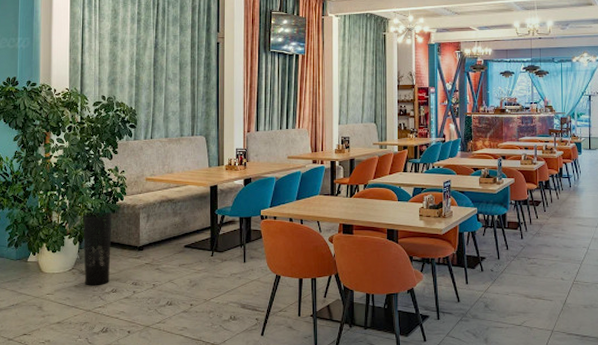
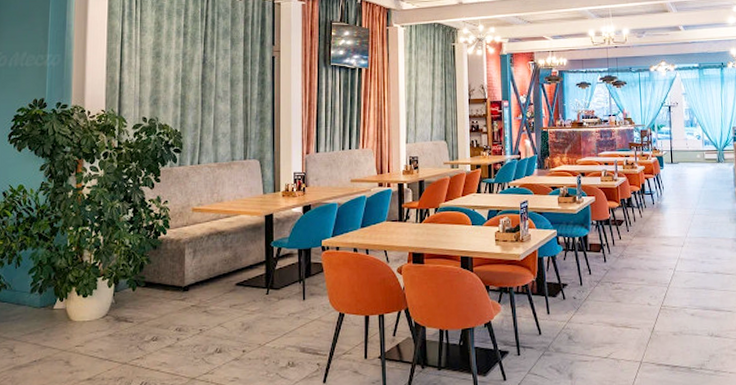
umbrella stand: present [83,212,113,286] -> none [119,248,154,335]

